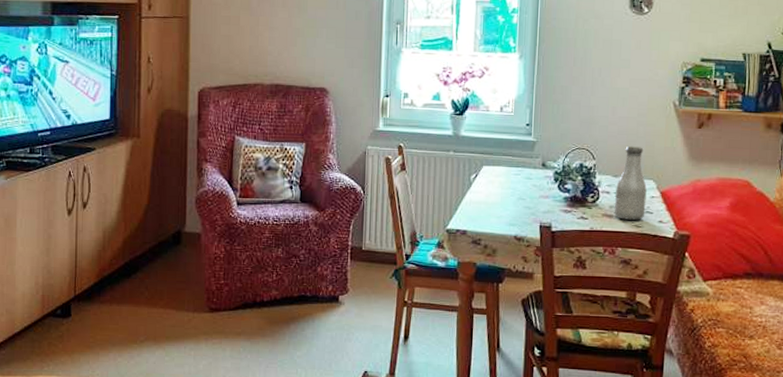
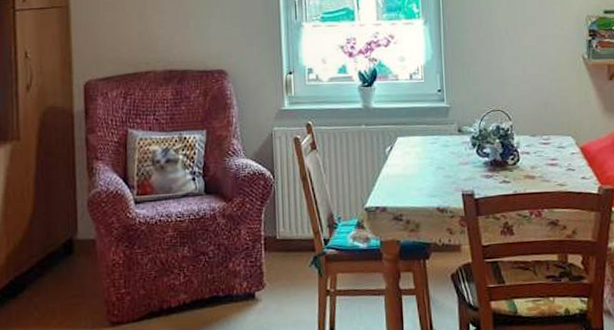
bottle: present [614,146,647,220] -> none [535,103,568,180]

